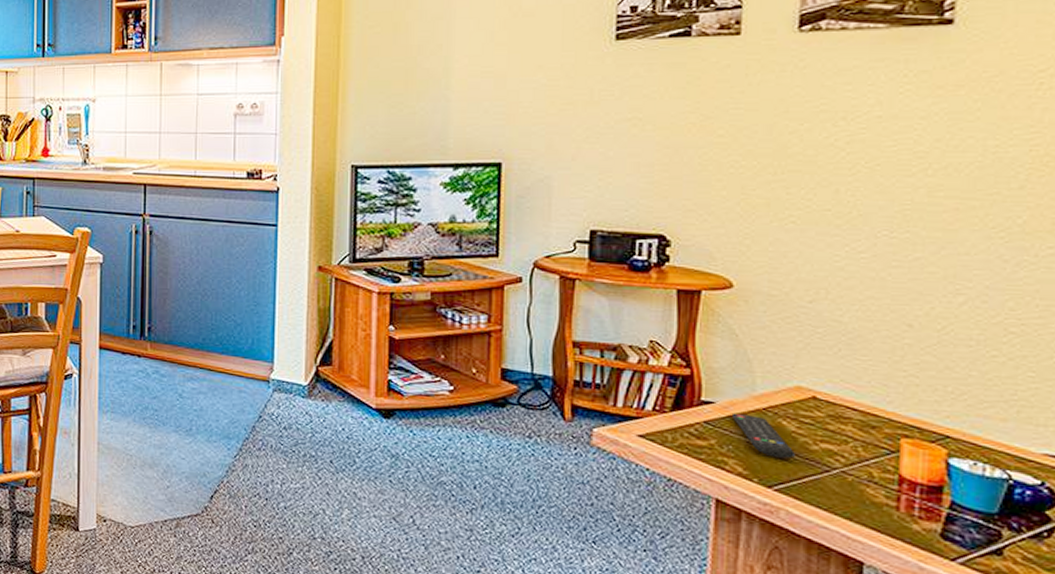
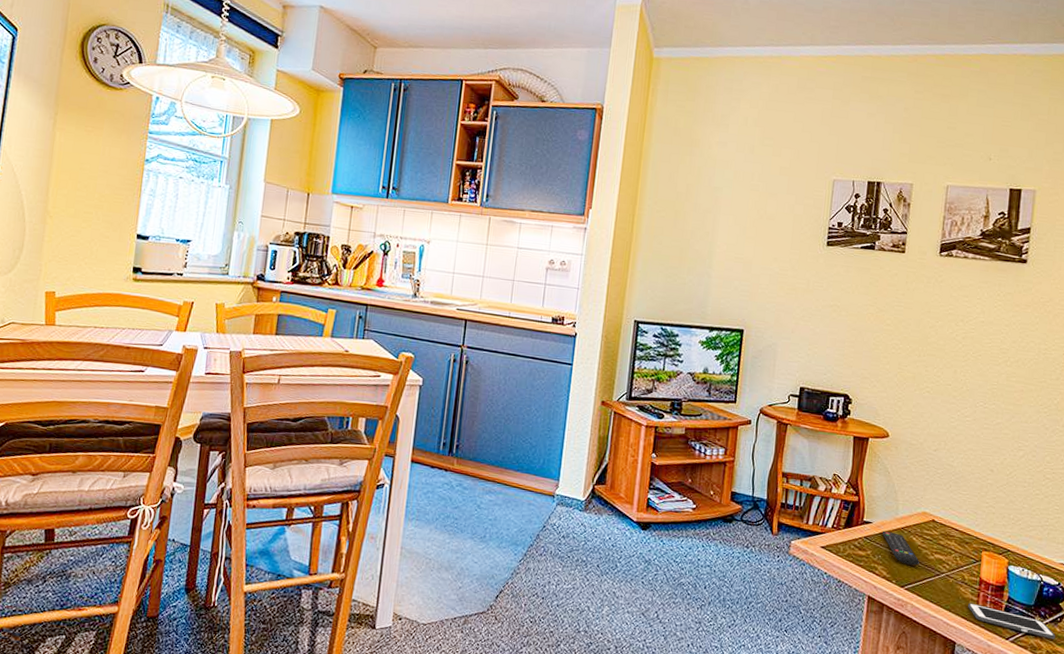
cell phone: none [881,509,1041,562] -> present [968,603,1056,639]

